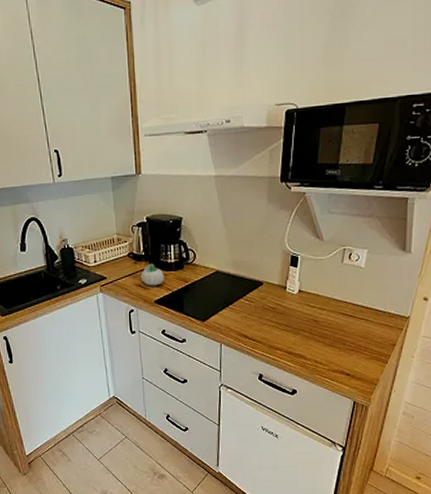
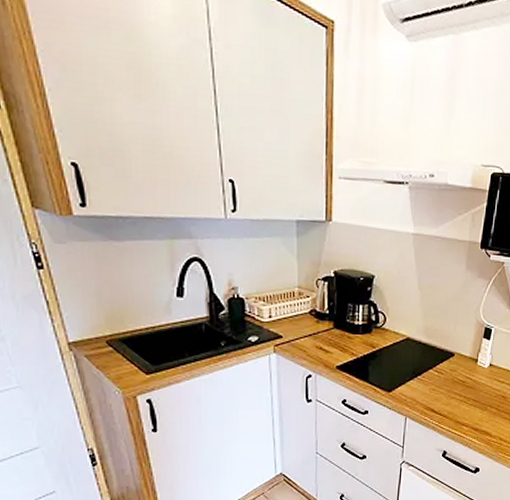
succulent planter: present [140,263,165,286] -> none [322,324,350,350]

